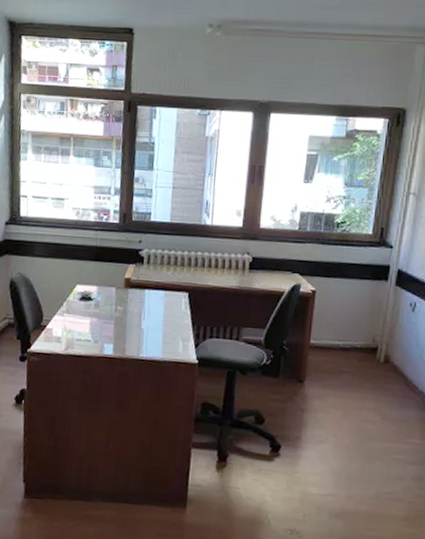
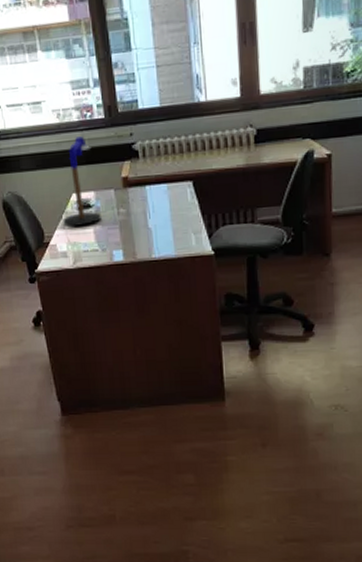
desk lamp: none [63,235,102,316] -> present [63,136,101,228]

